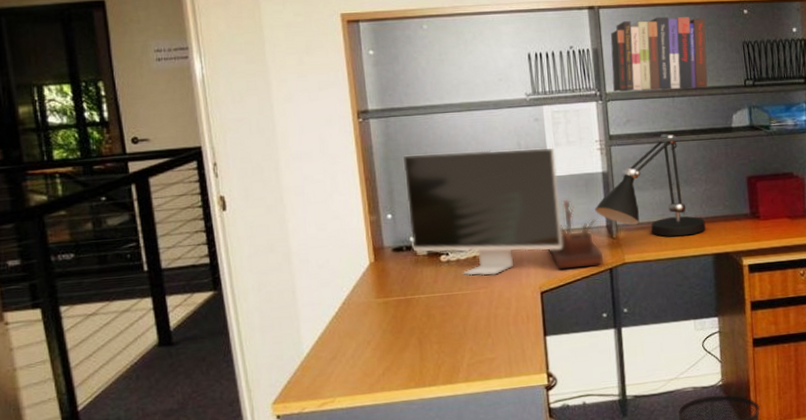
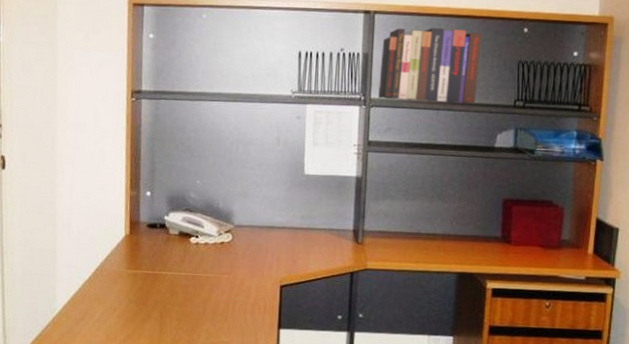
monitor: present [403,148,563,276] -> none [165,137,312,263]
desk organizer: present [547,199,605,271] -> none [292,199,348,269]
desk lamp: present [595,133,706,237] -> none [344,146,454,251]

